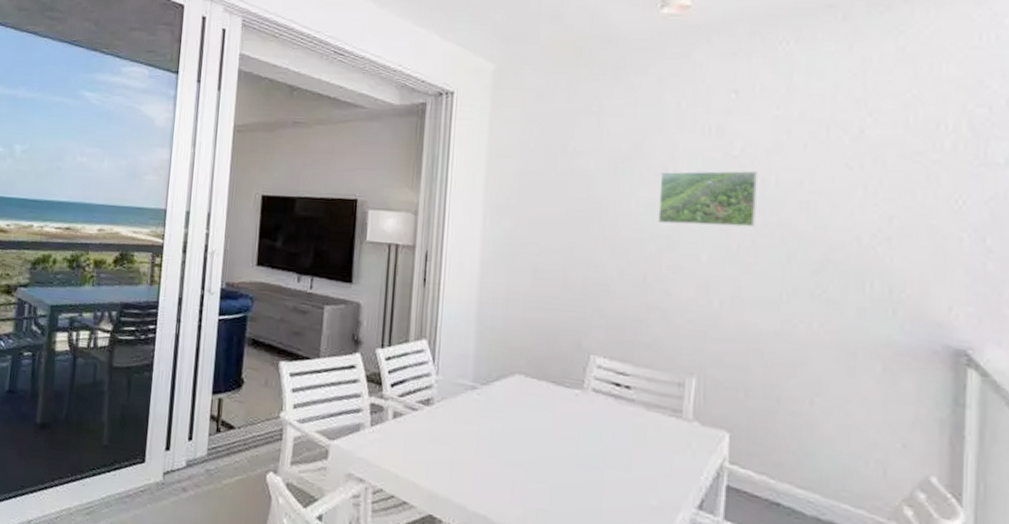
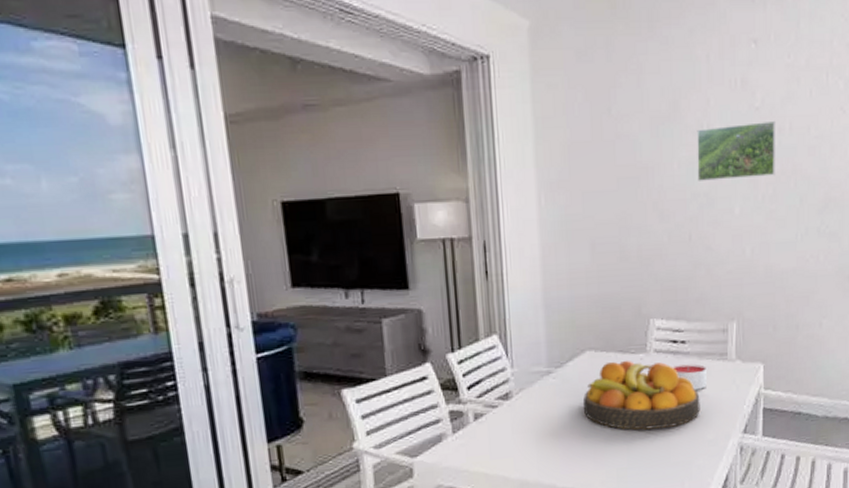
fruit bowl: none [505,391,644,480] -> present [583,360,700,430]
candle: none [612,410,654,445] -> present [672,363,707,390]

